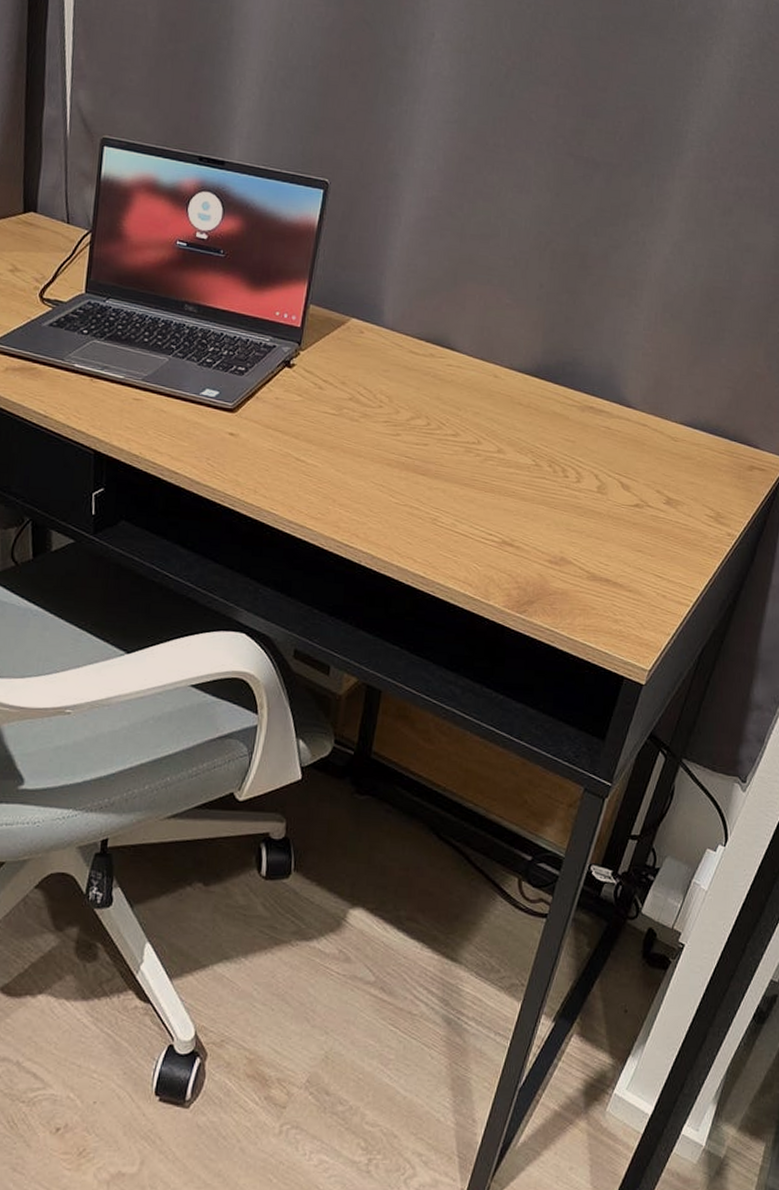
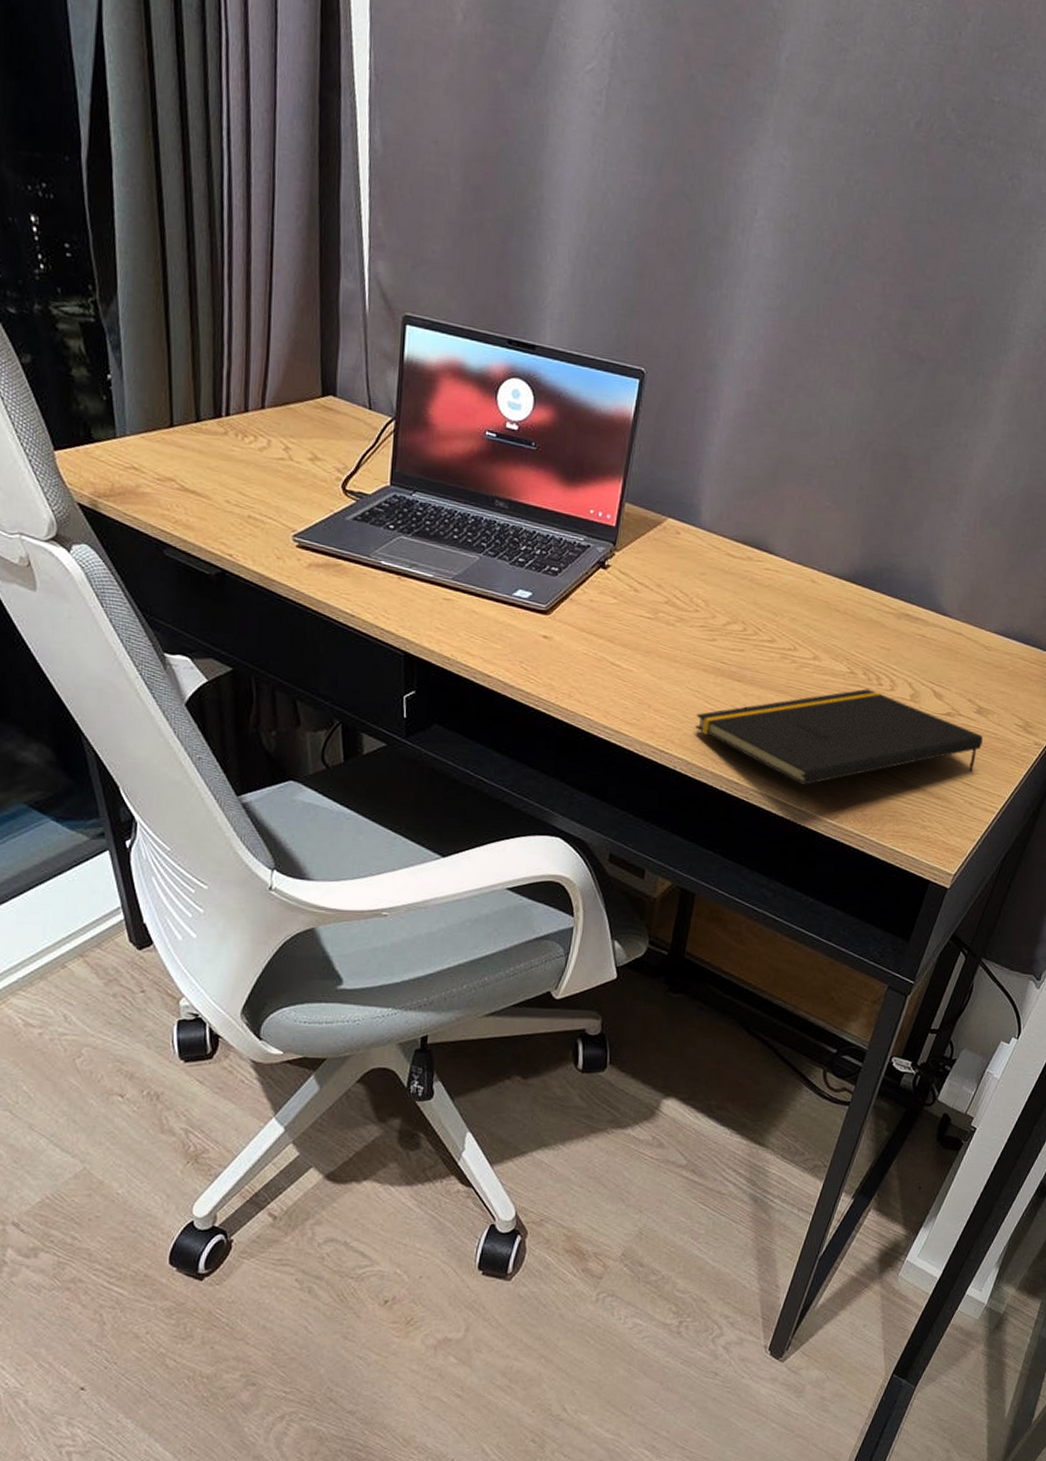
notepad: none [380,481,673,579] -> present [695,688,983,785]

